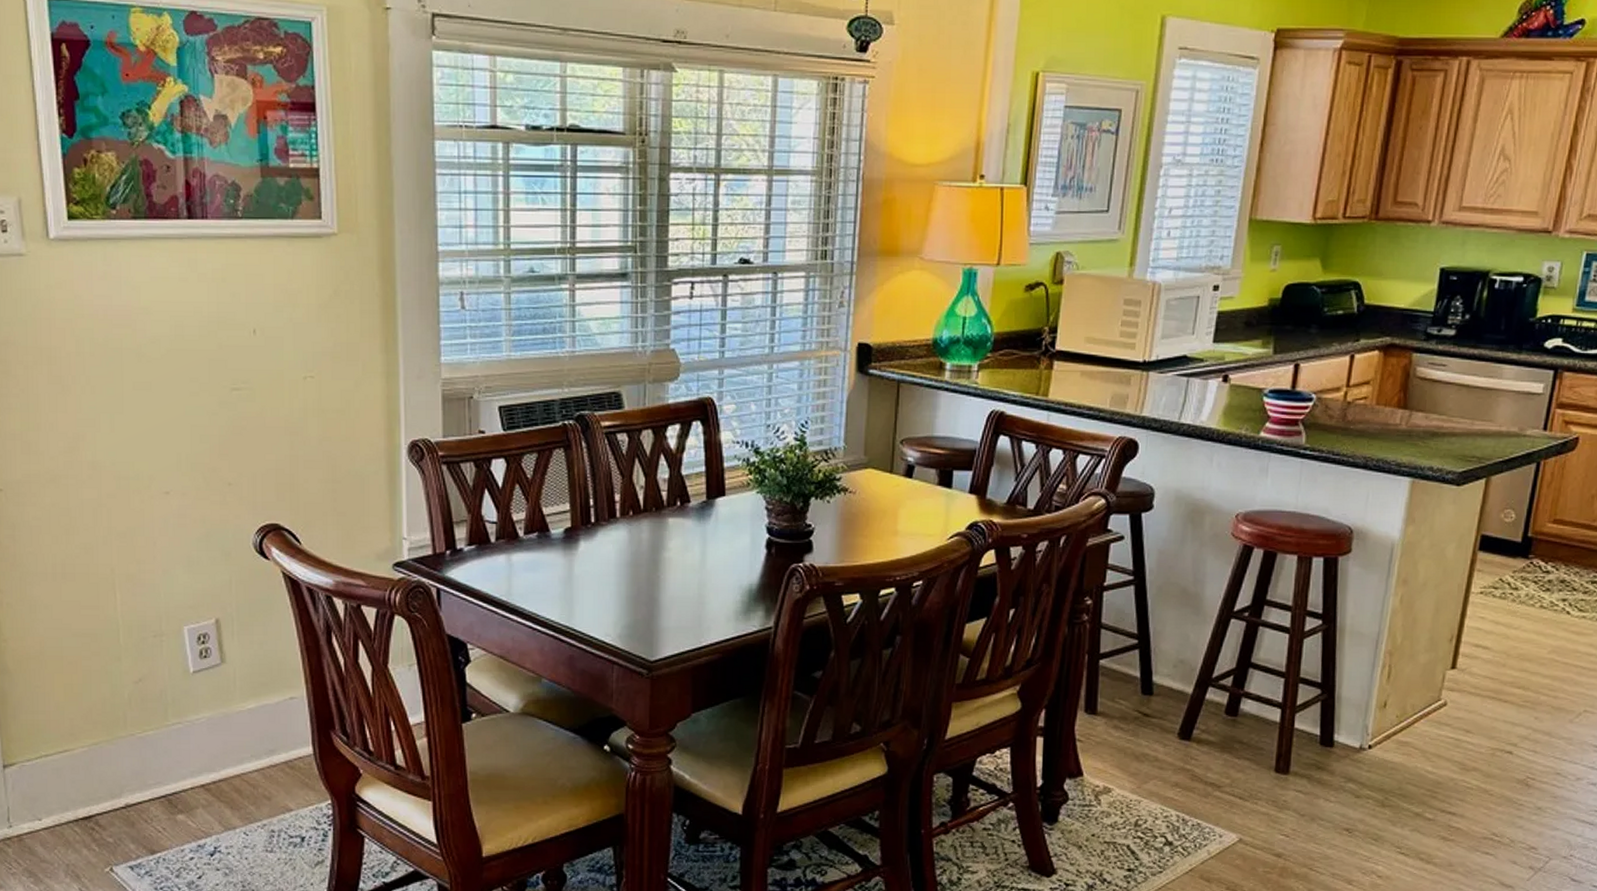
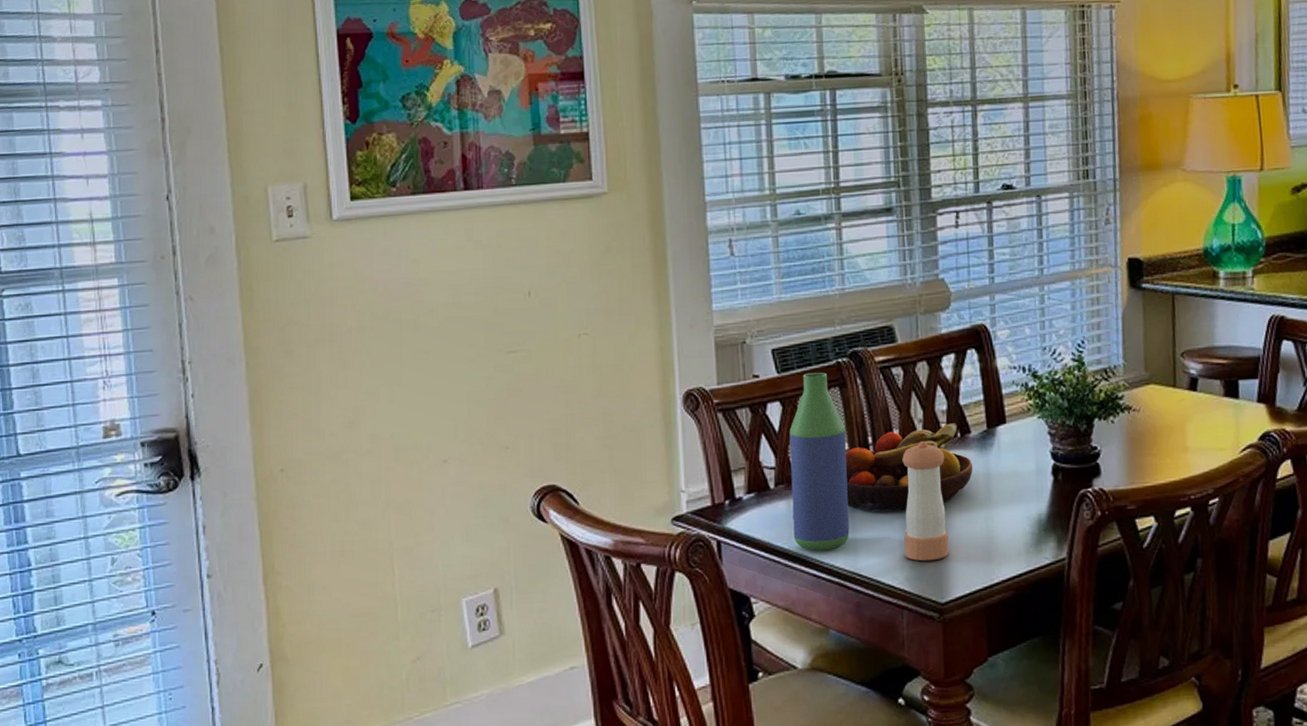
bottle: none [512,432,568,605] -> present [789,372,850,551]
fruit bowl: none [565,492,690,572] -> present [845,423,973,512]
pepper shaker: none [619,506,664,621] -> present [902,440,949,561]

